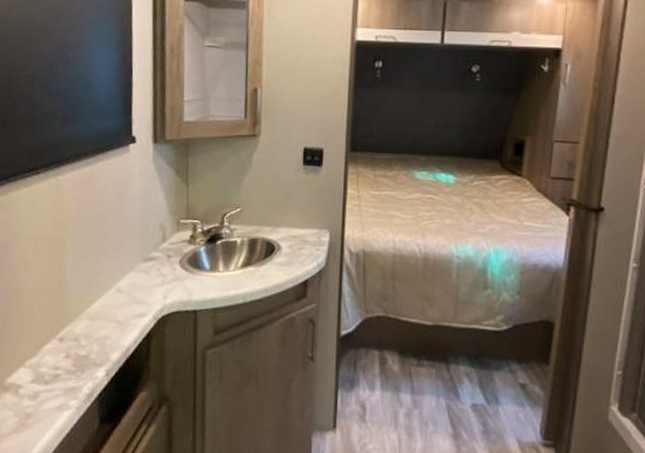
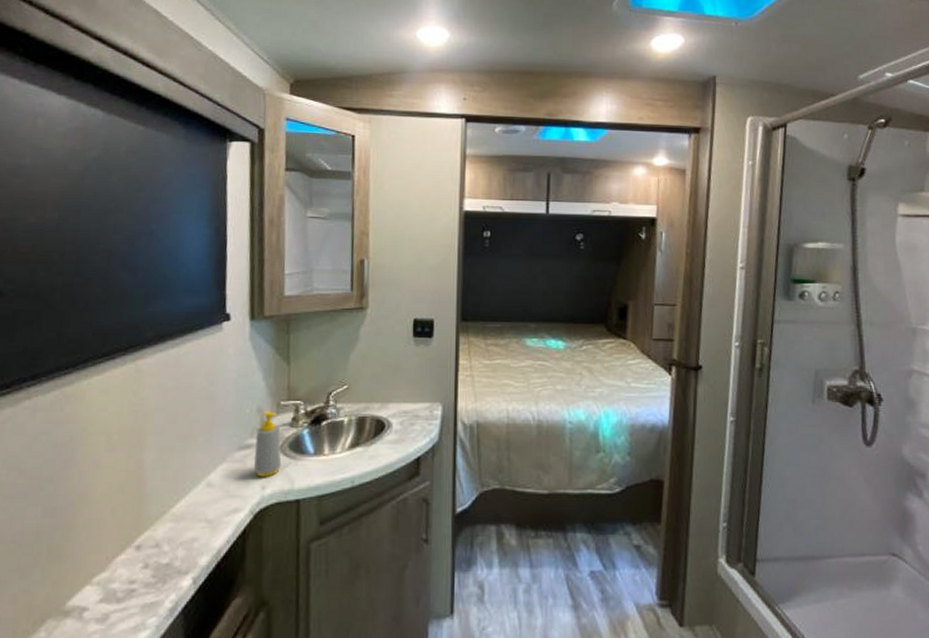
soap bottle: none [157,227,181,287] -> present [254,411,282,477]

